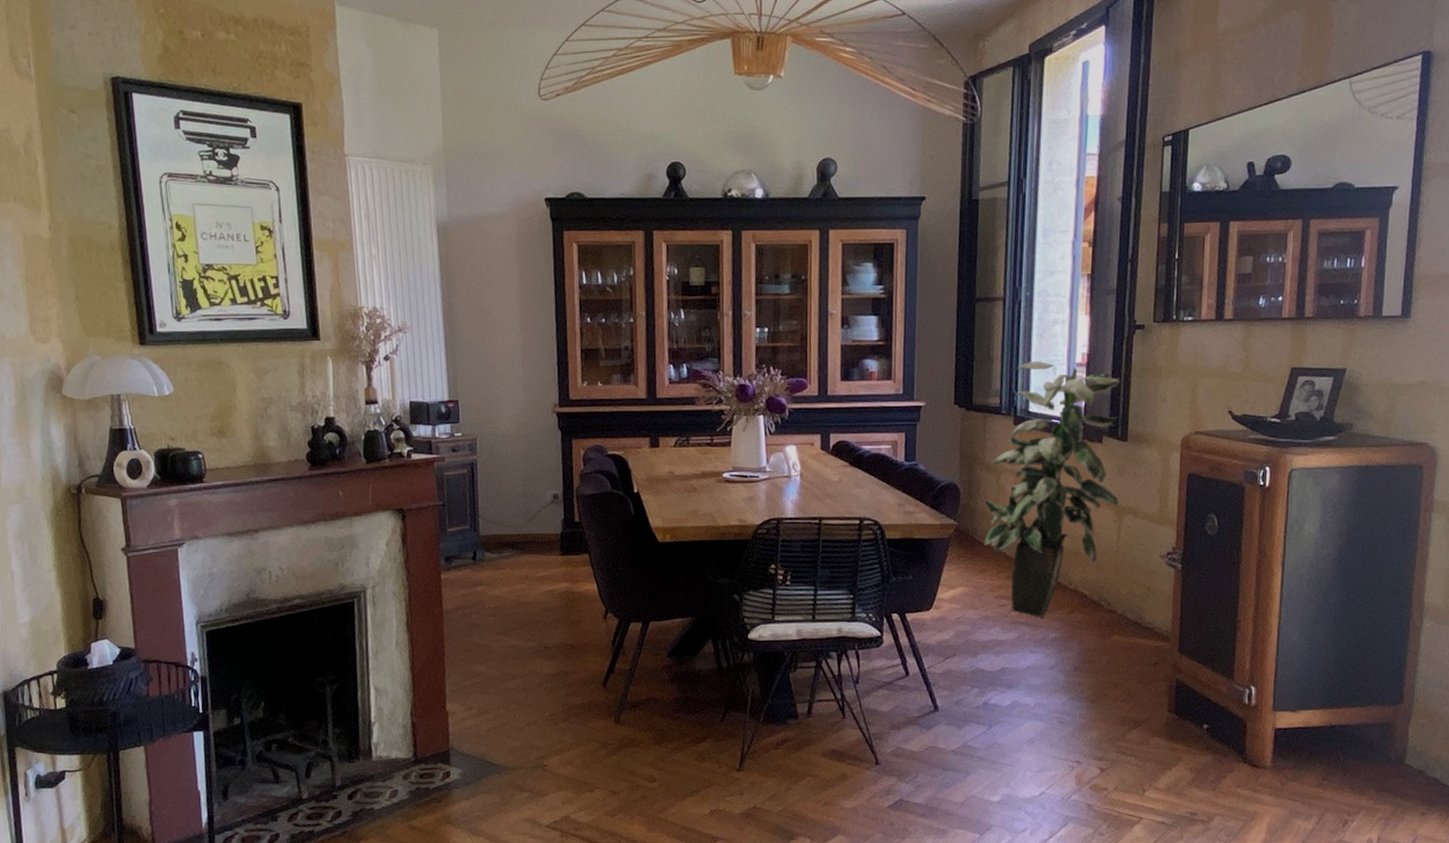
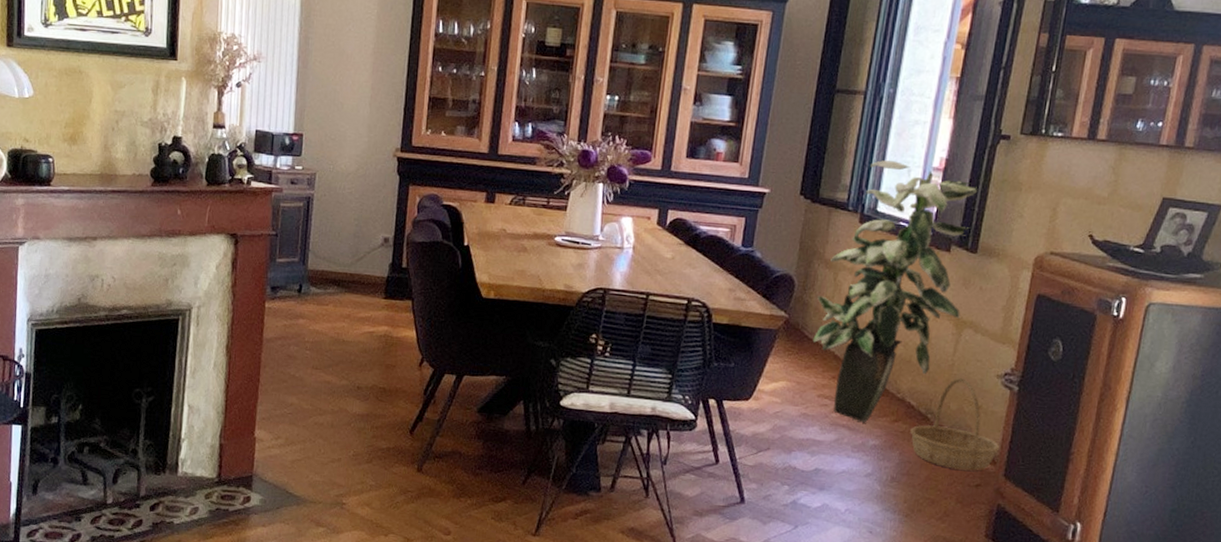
basket: none [1086,563,1171,651] -> present [910,378,1000,471]

